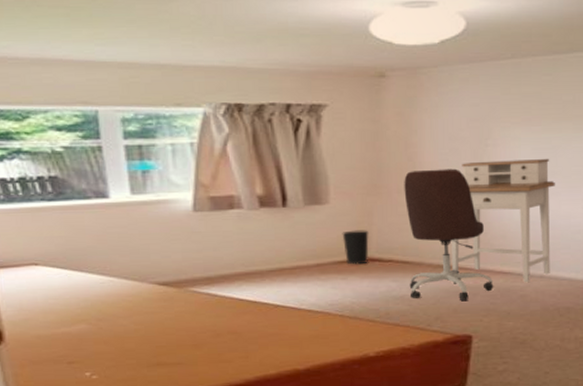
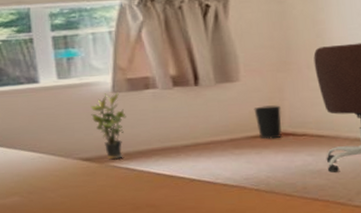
potted plant: none [168,212,208,285] -> present [90,92,127,160]

